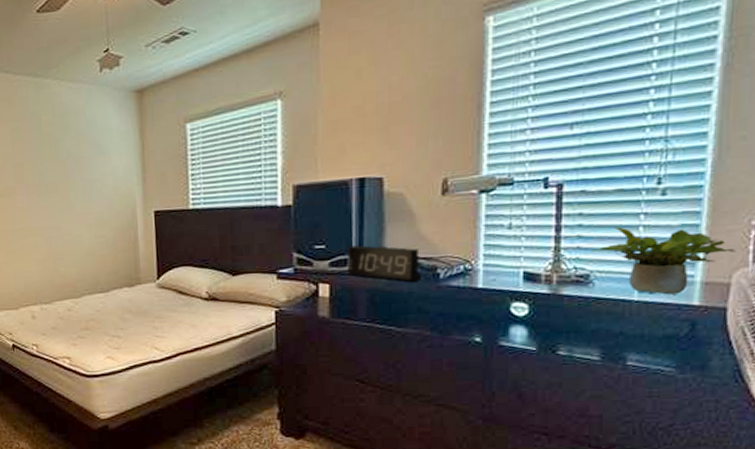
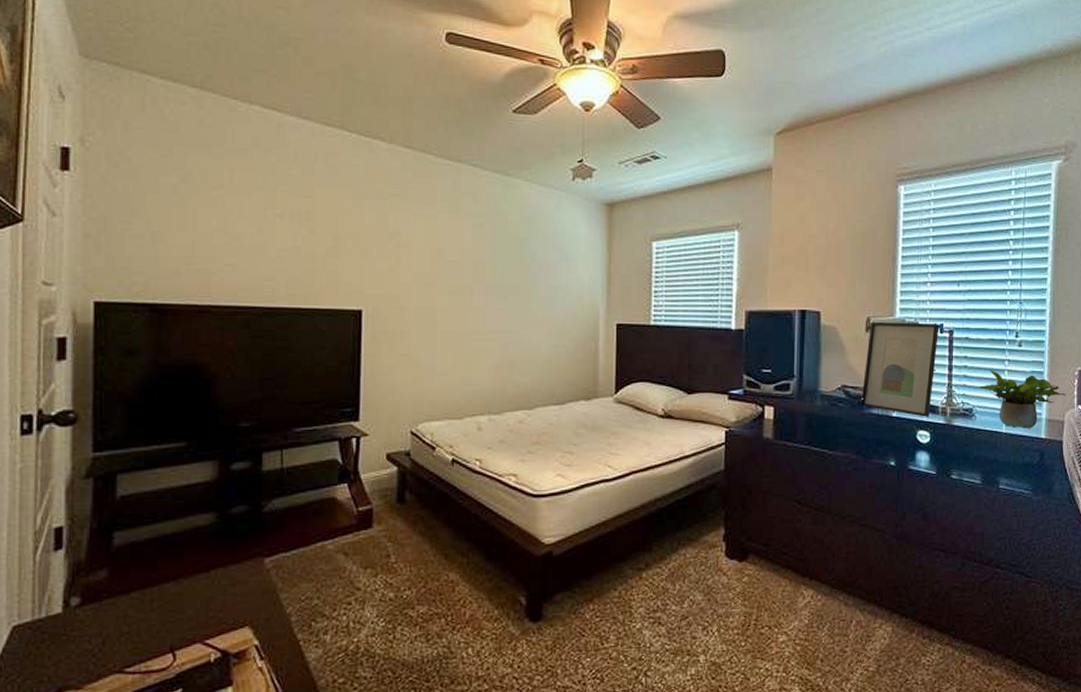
alarm clock: present [347,245,422,283] -> none [789,372,849,409]
picture frame: none [436,176,545,287] -> present [861,322,941,417]

